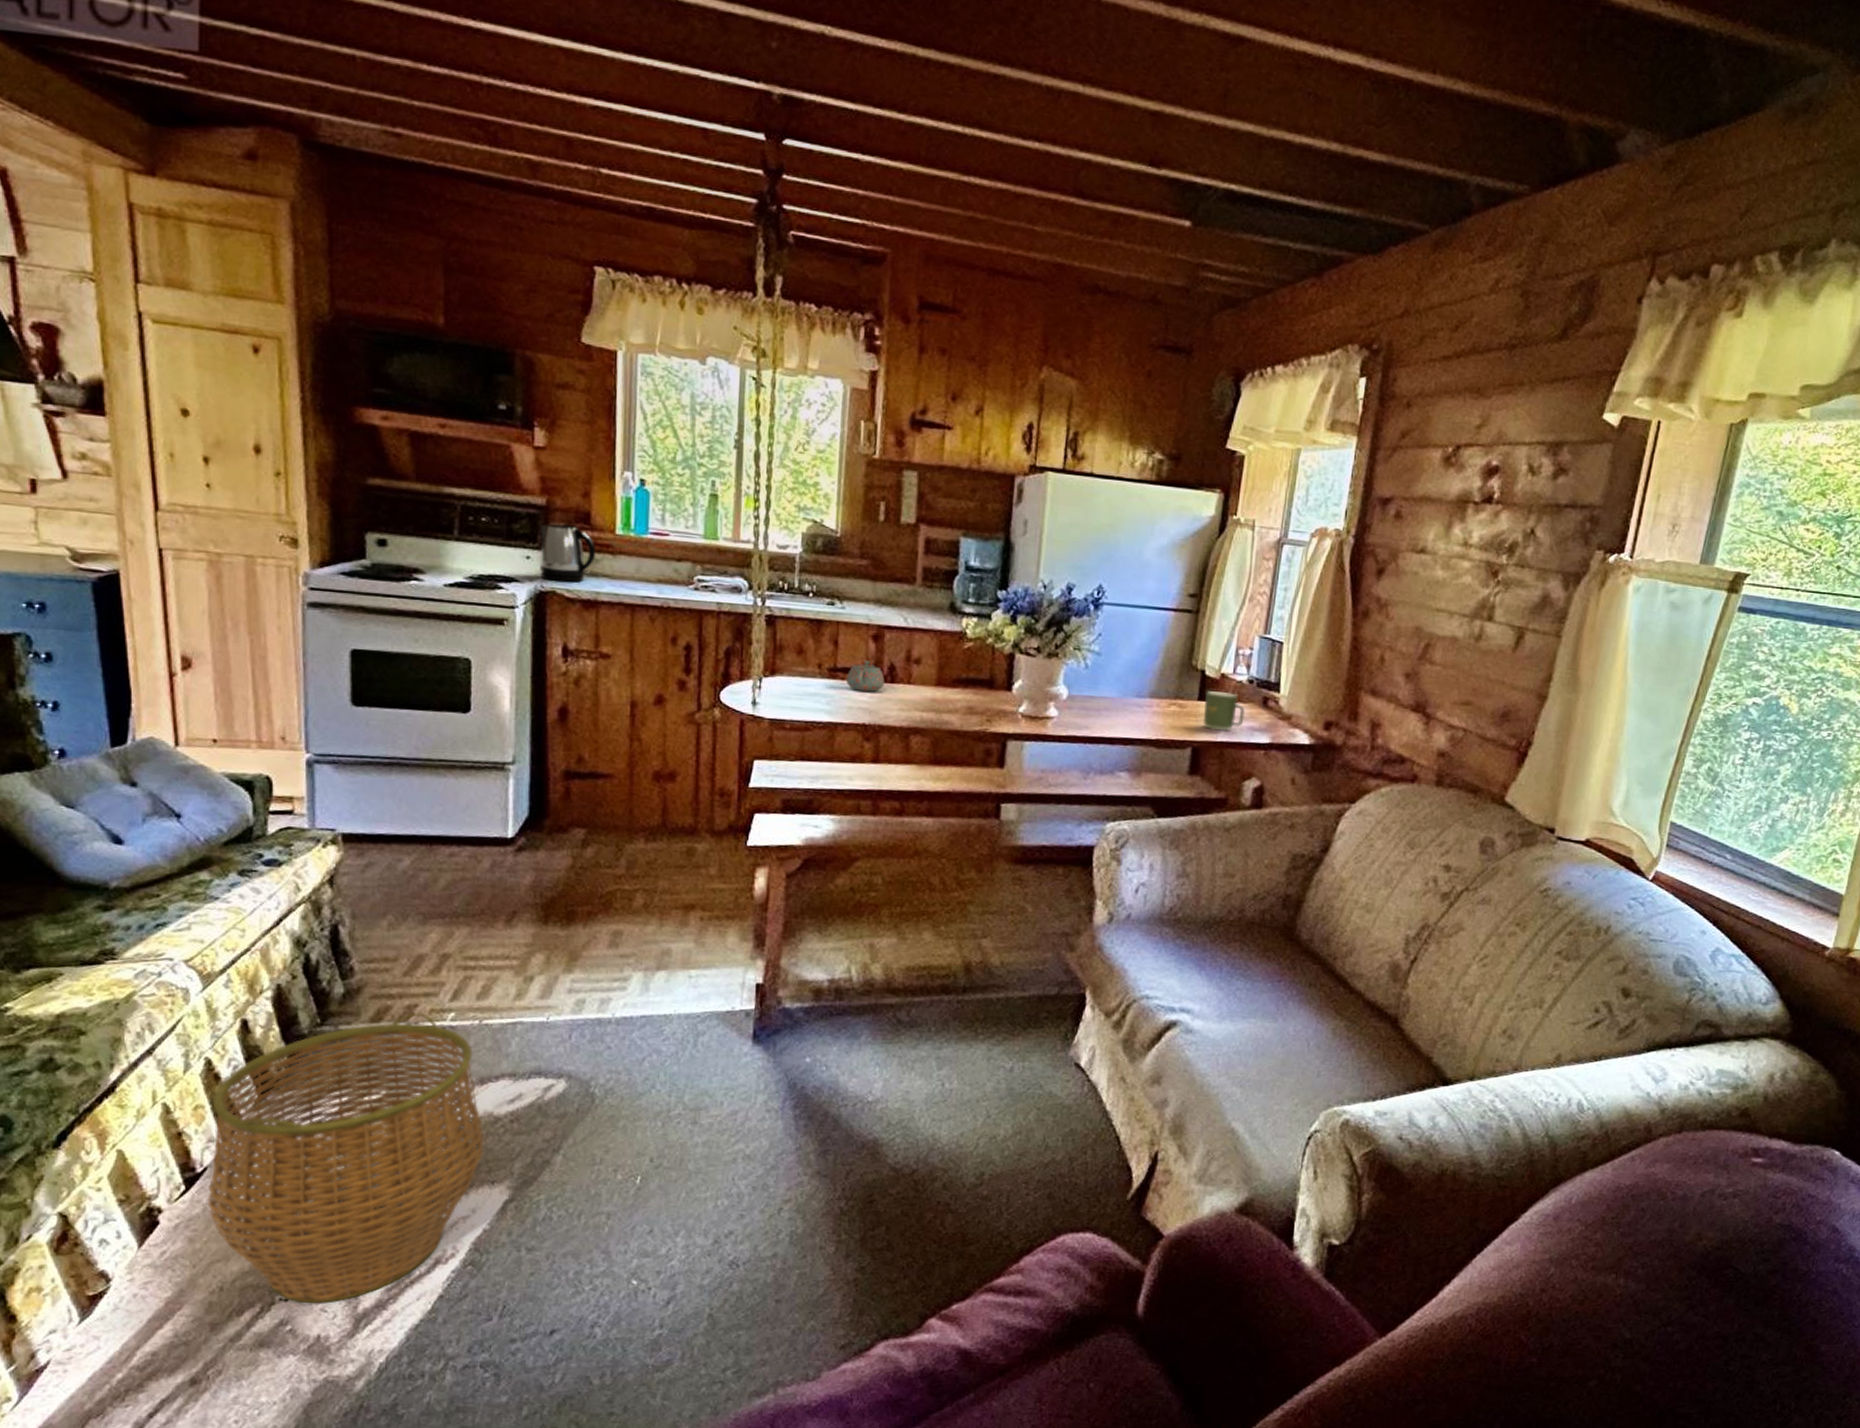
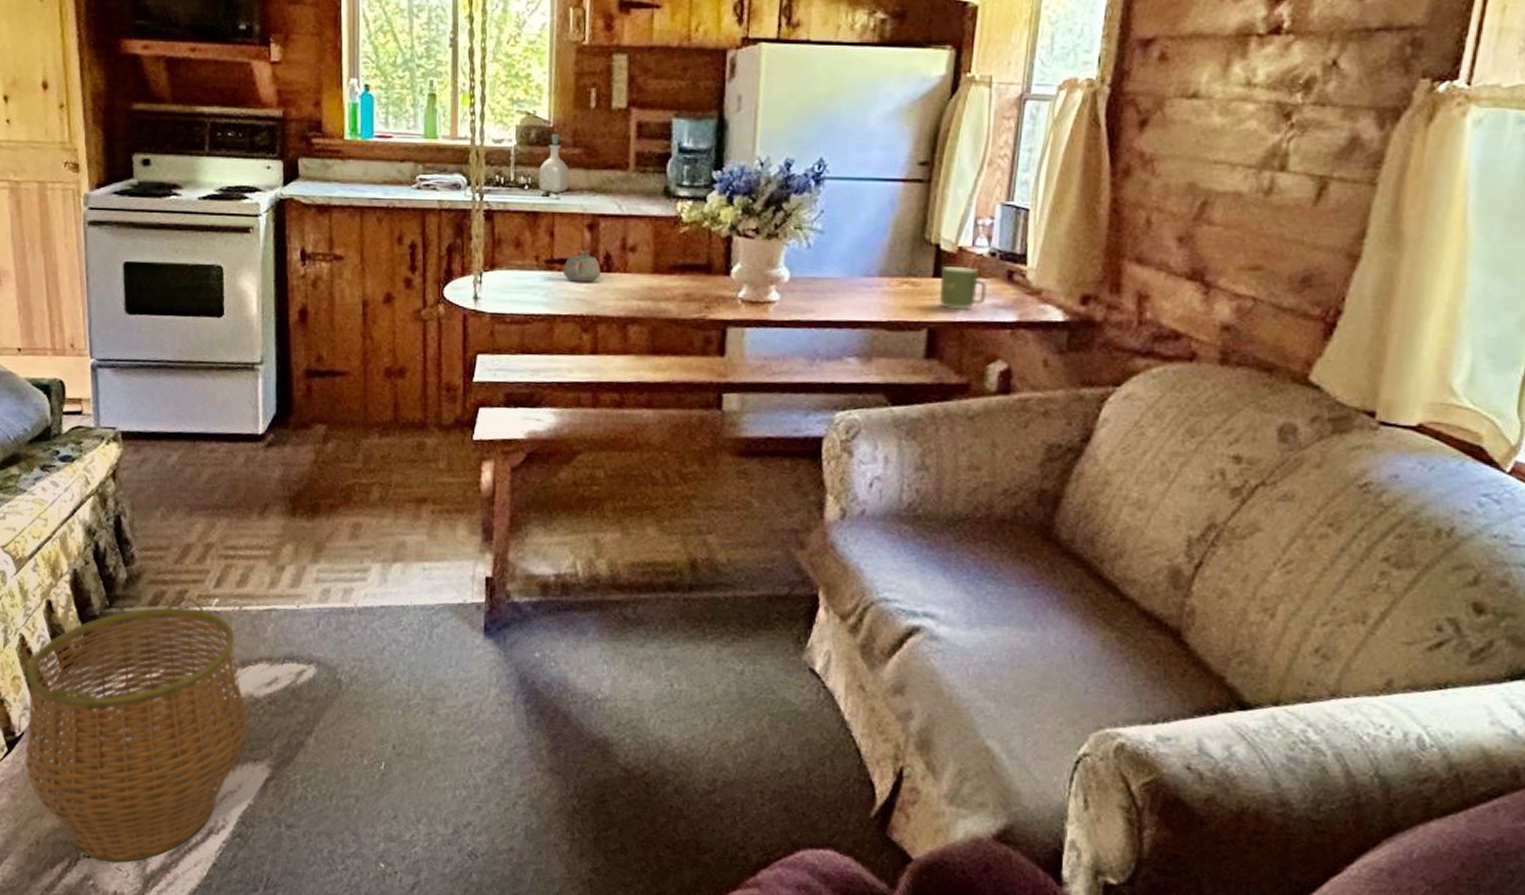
kettle: present [539,521,597,582] -> none [277,131,328,188]
soap bottle: none [824,543,856,603] -> present [539,133,569,193]

